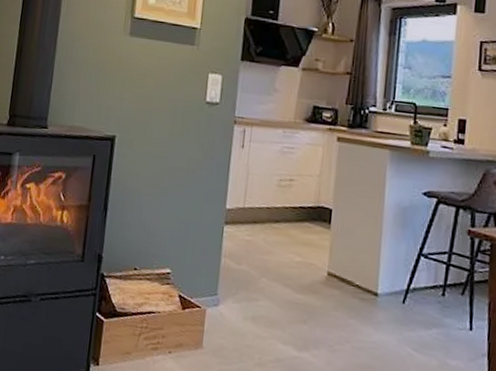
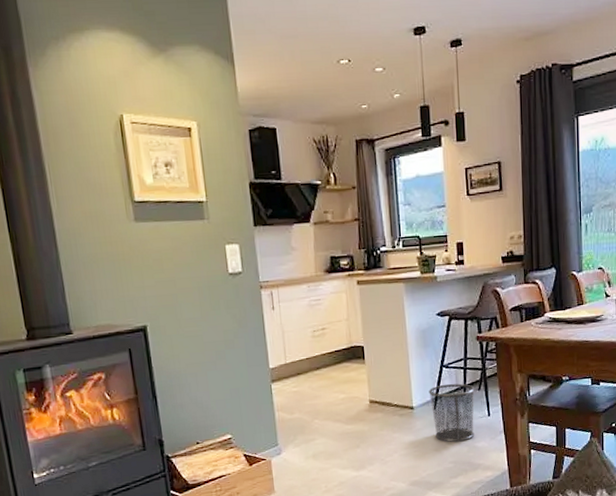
waste bin: none [398,276,457,353] -> present [428,383,475,442]

